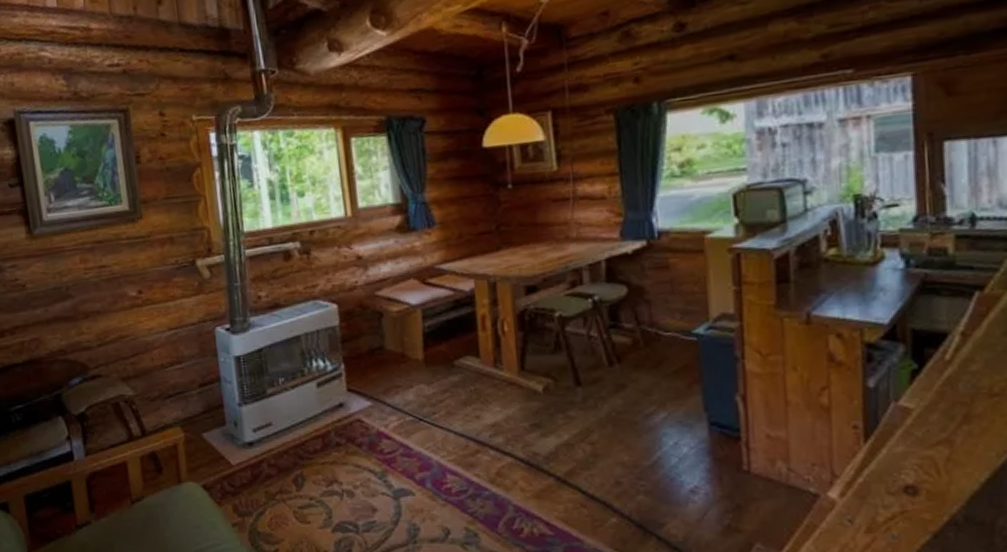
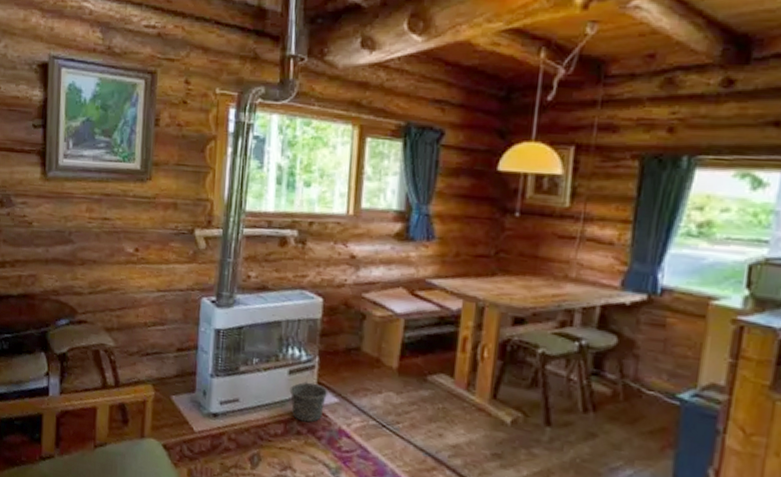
bucket: none [321,379,360,432] -> present [289,370,329,423]

